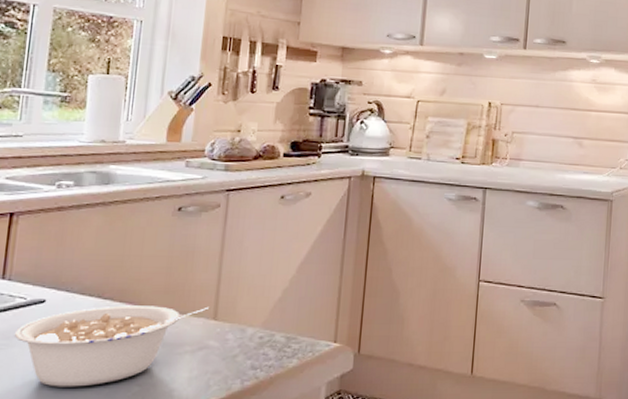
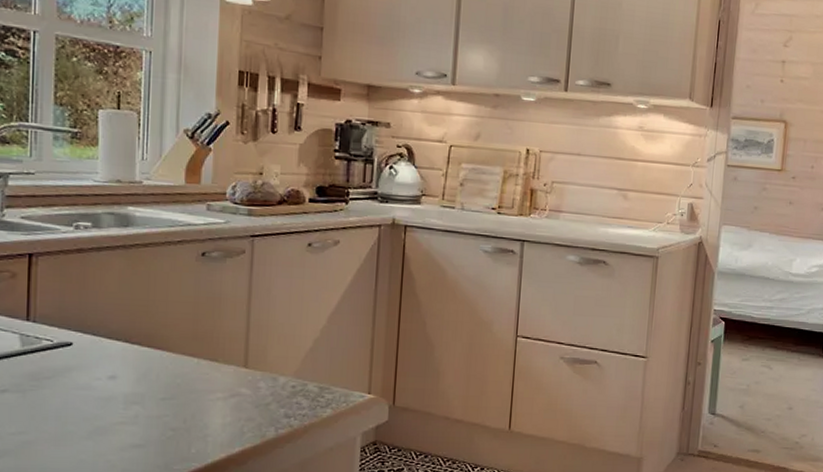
legume: present [15,305,210,387] -> none [45,350,240,430]

